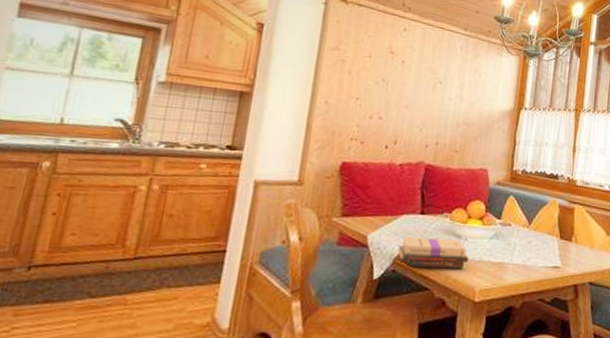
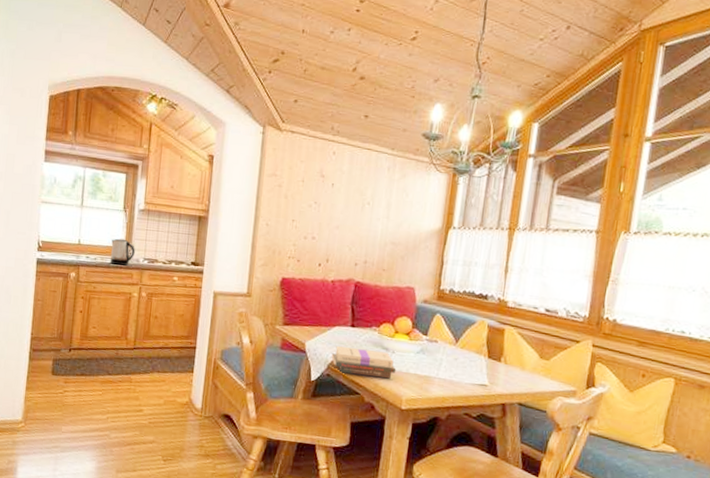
kettle: none [107,117,148,151] -> present [109,238,135,266]

